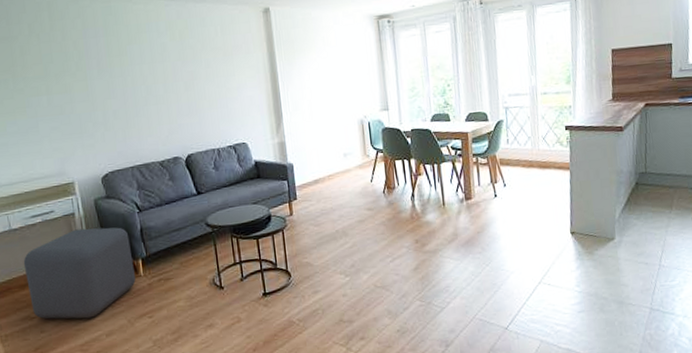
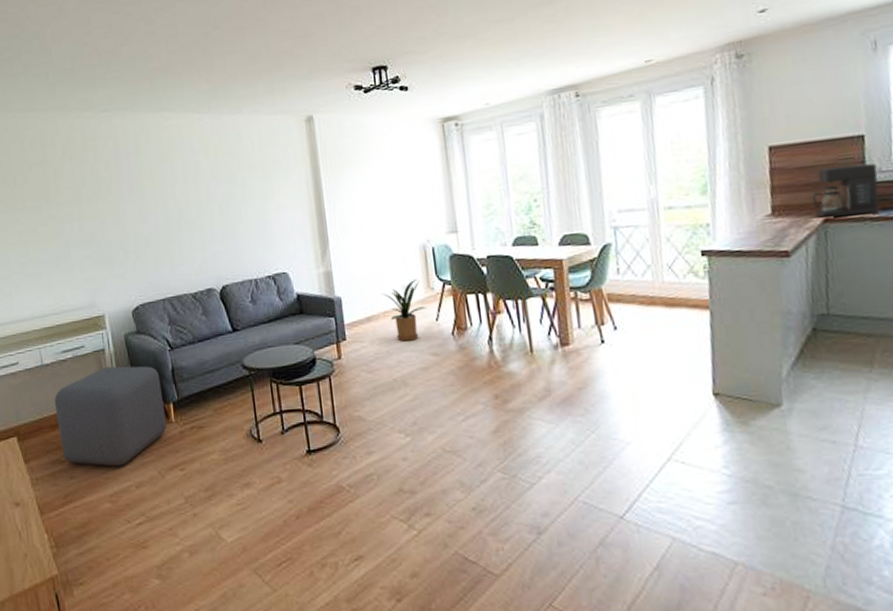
house plant: none [328,148,363,200] -> present [382,279,427,342]
coffee maker: none [638,64,680,104] -> present [811,163,880,219]

